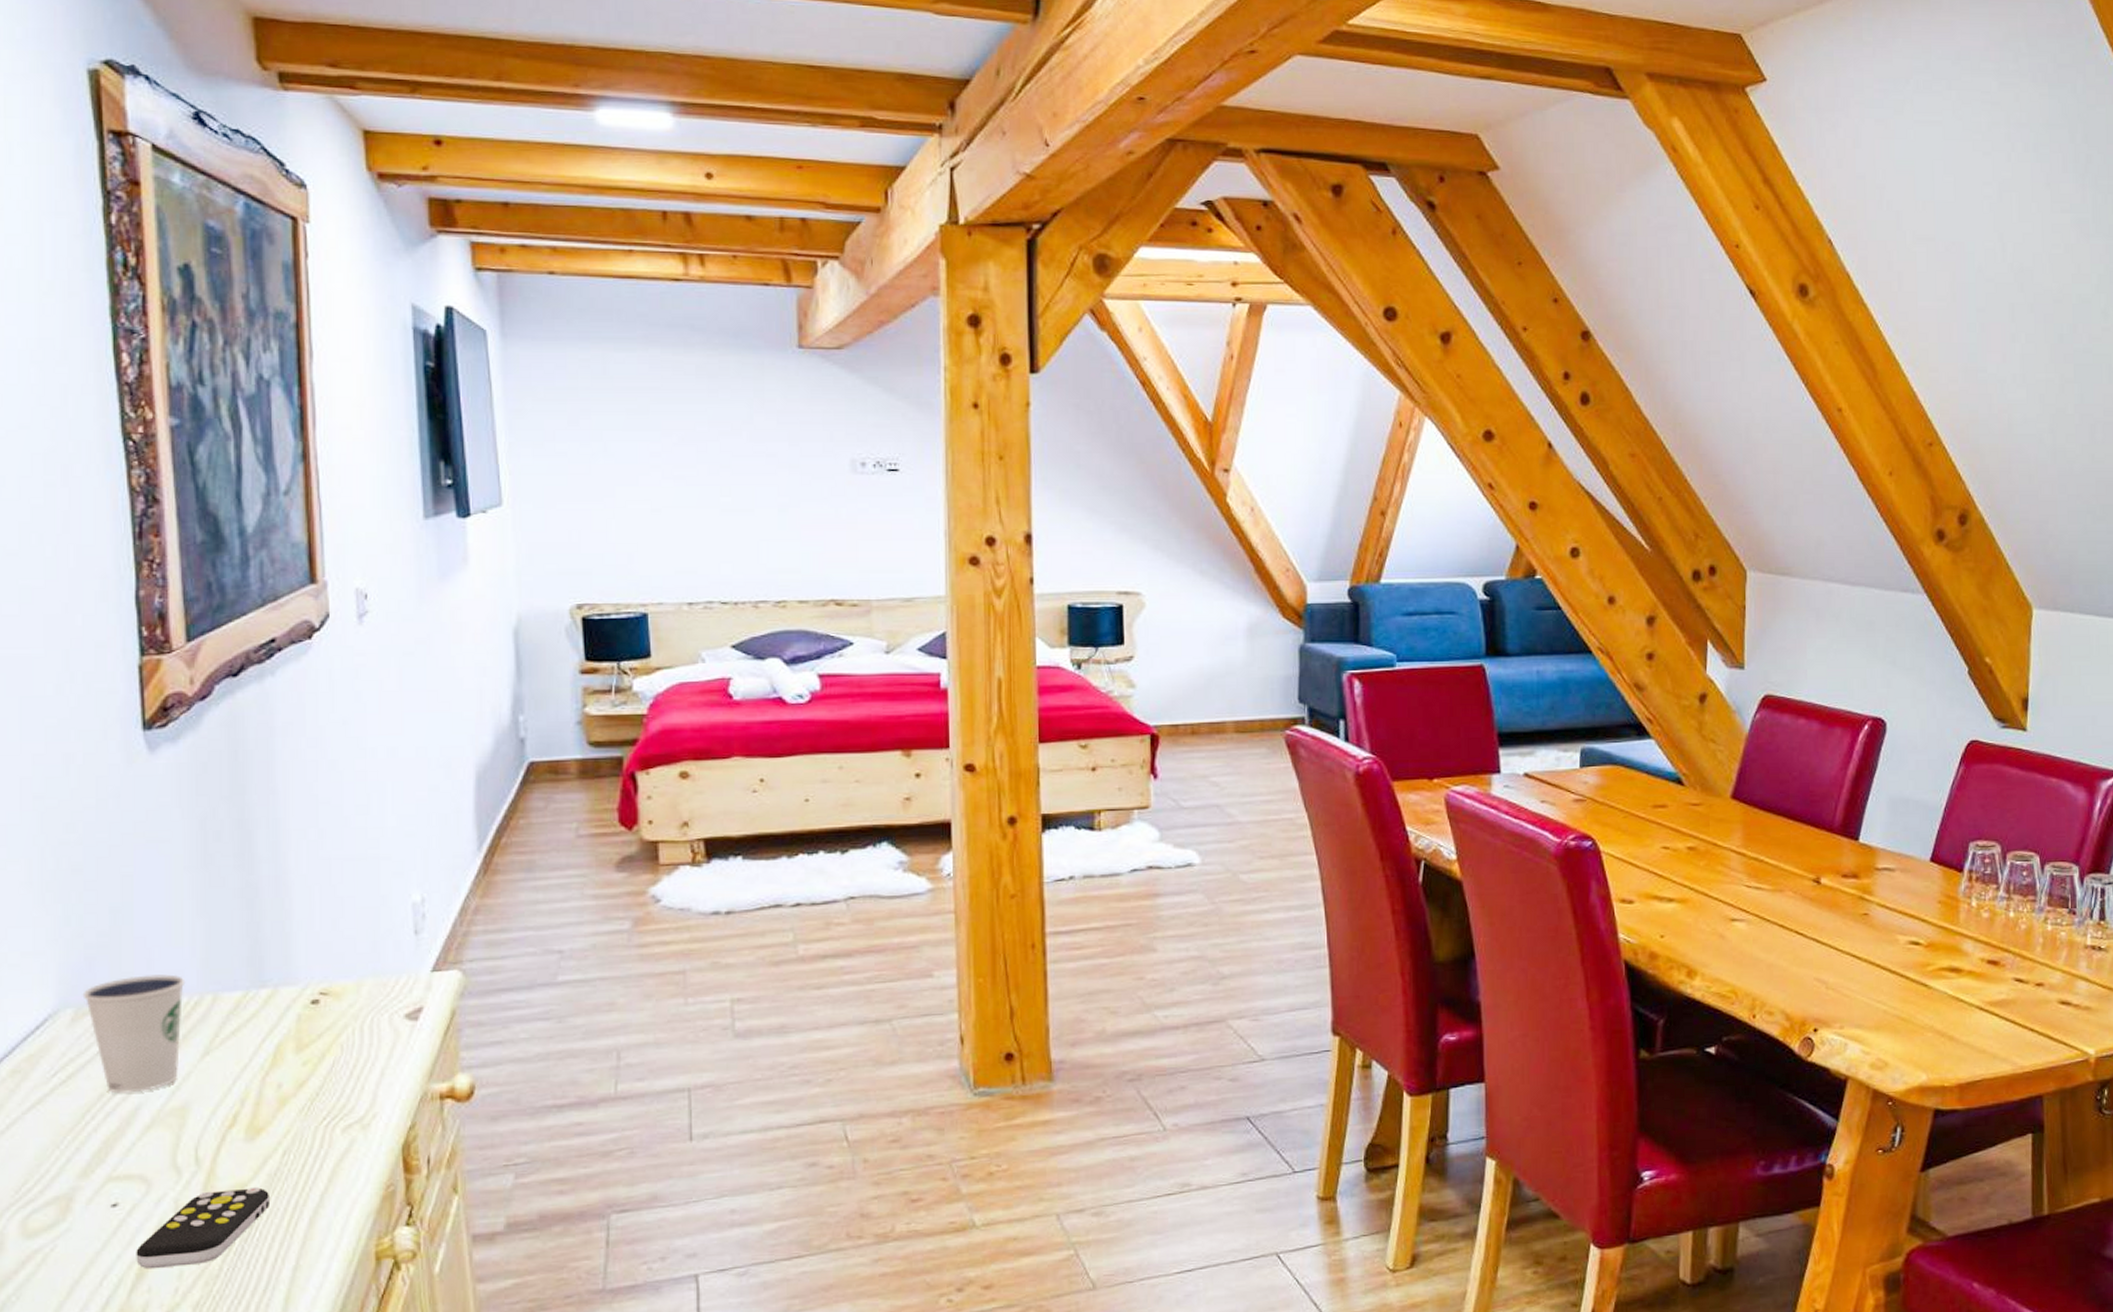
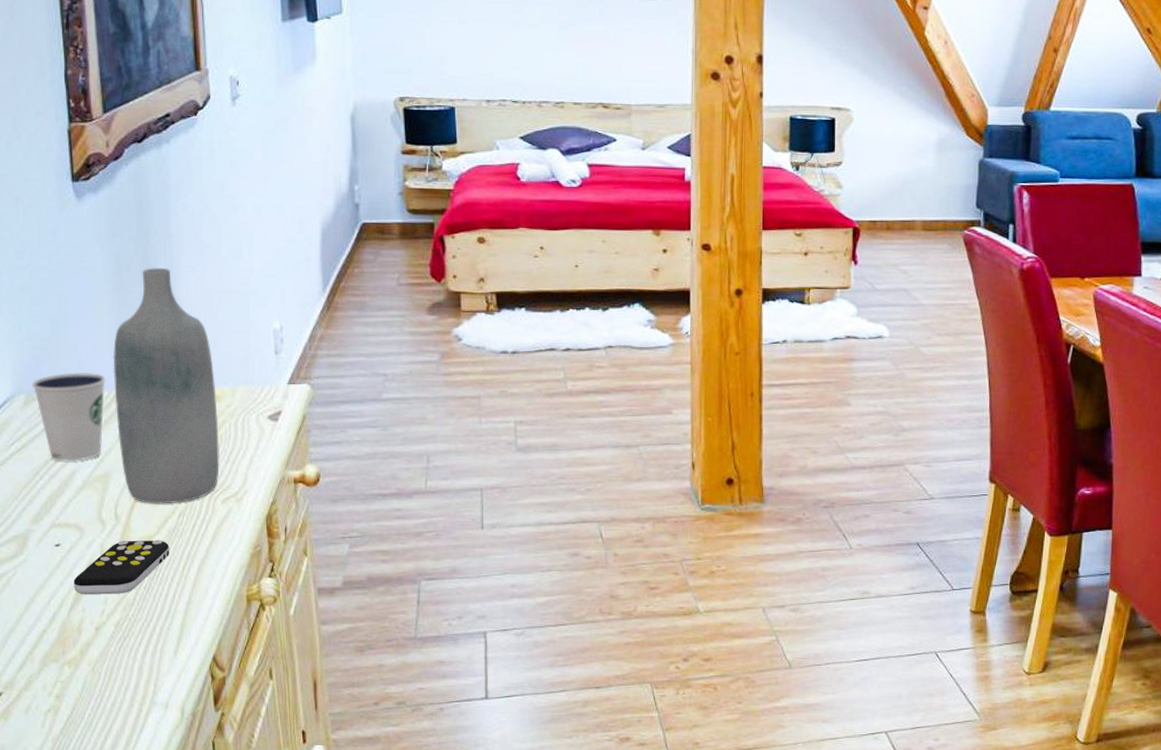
bottle: none [195,832,339,1140] -> present [113,267,220,504]

